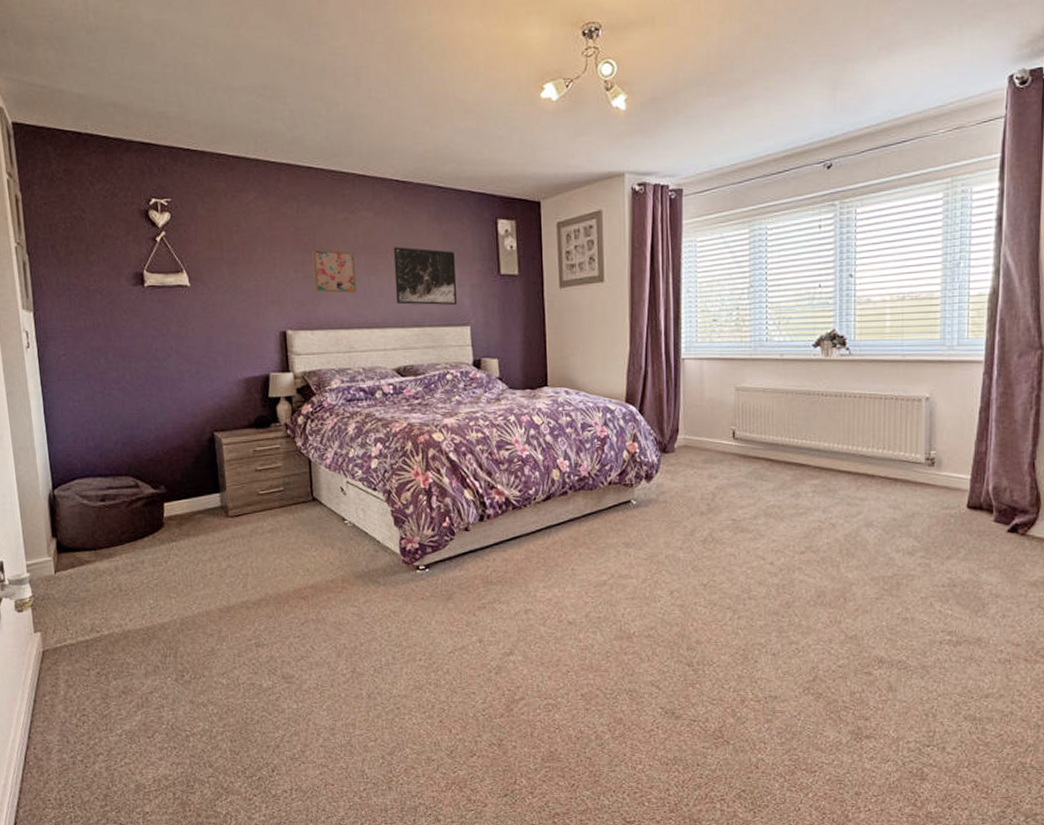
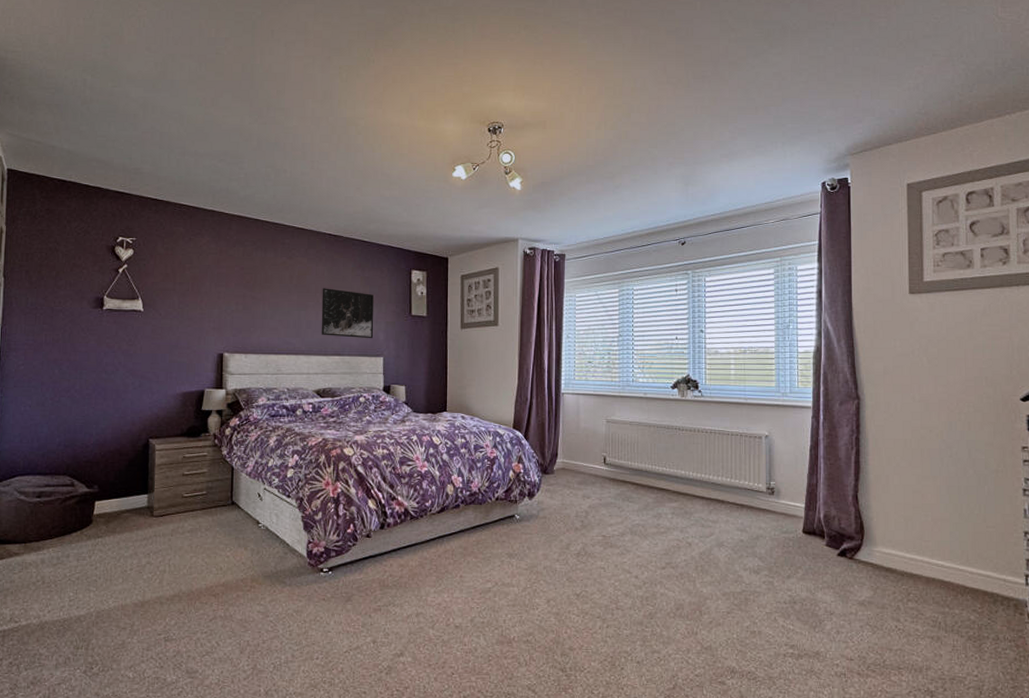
wall art: present [312,249,356,294] -> none [251,286,288,324]

